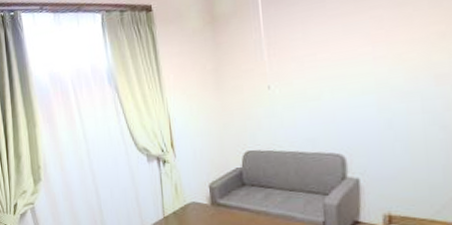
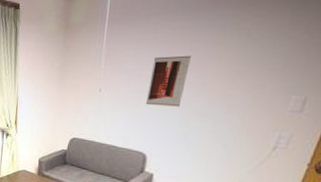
wall art: none [327,25,375,95] -> present [145,55,191,107]

